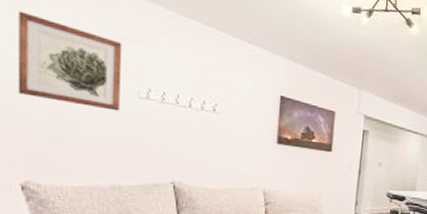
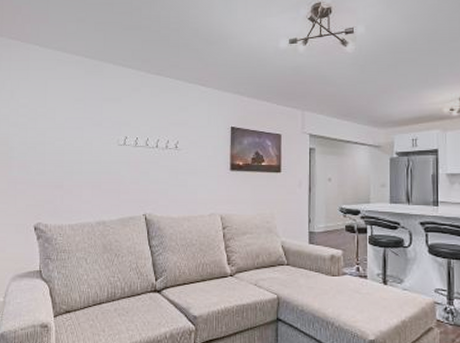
wall art: present [17,10,122,111] -> none [35,92,106,158]

